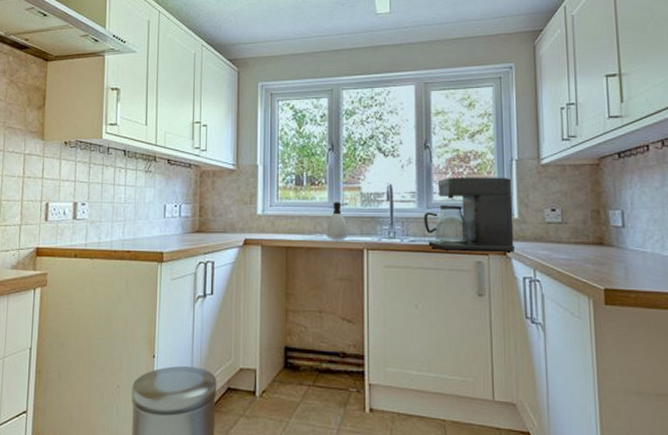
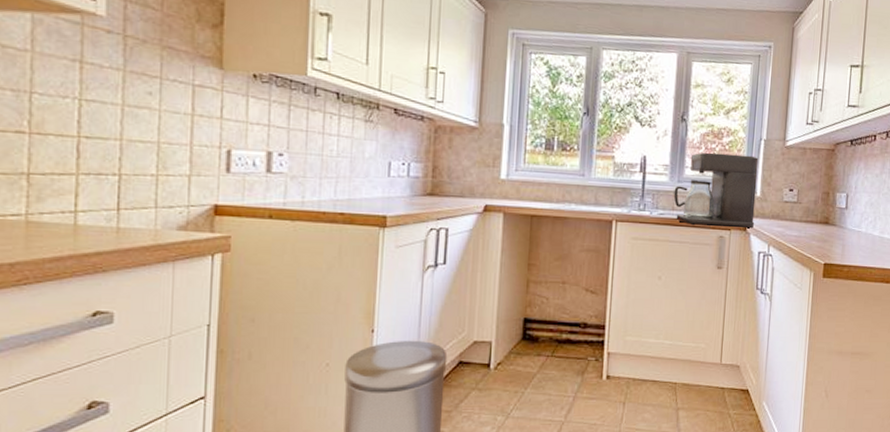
soap dispenser: present [326,202,348,241] -> none [575,170,600,211]

